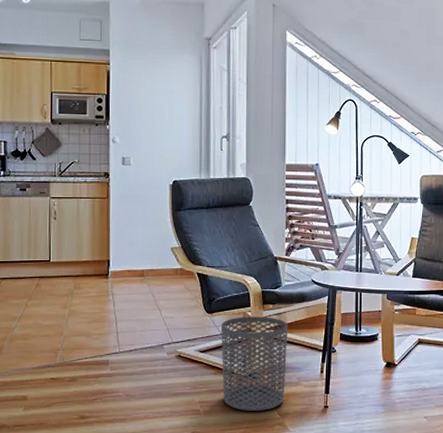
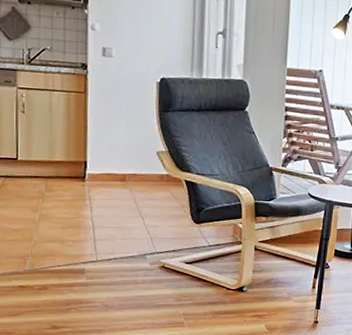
waste bin: present [221,316,289,411] -> none [208,228,281,325]

